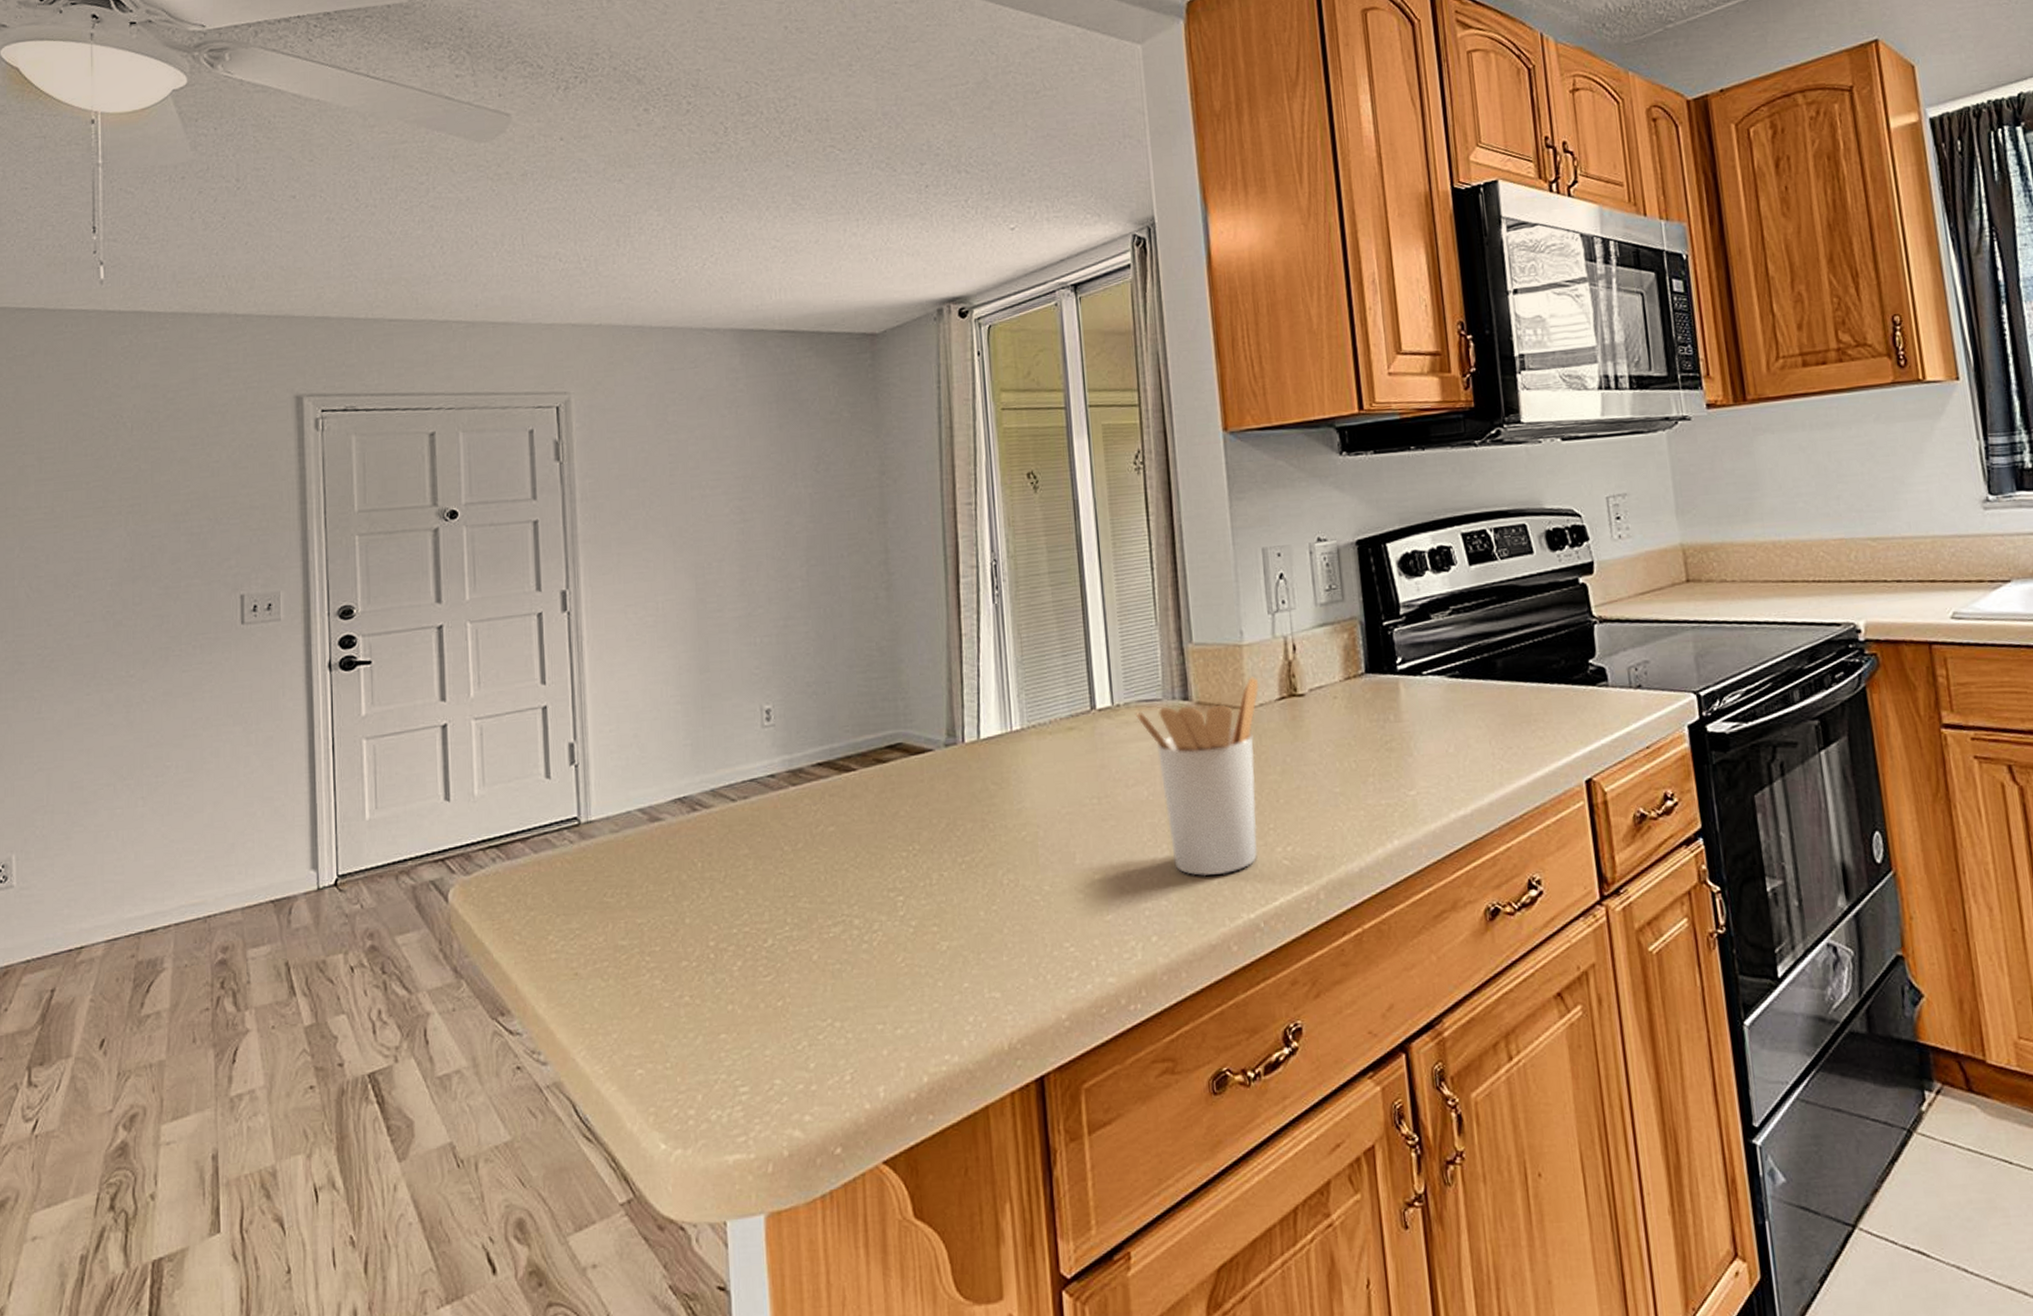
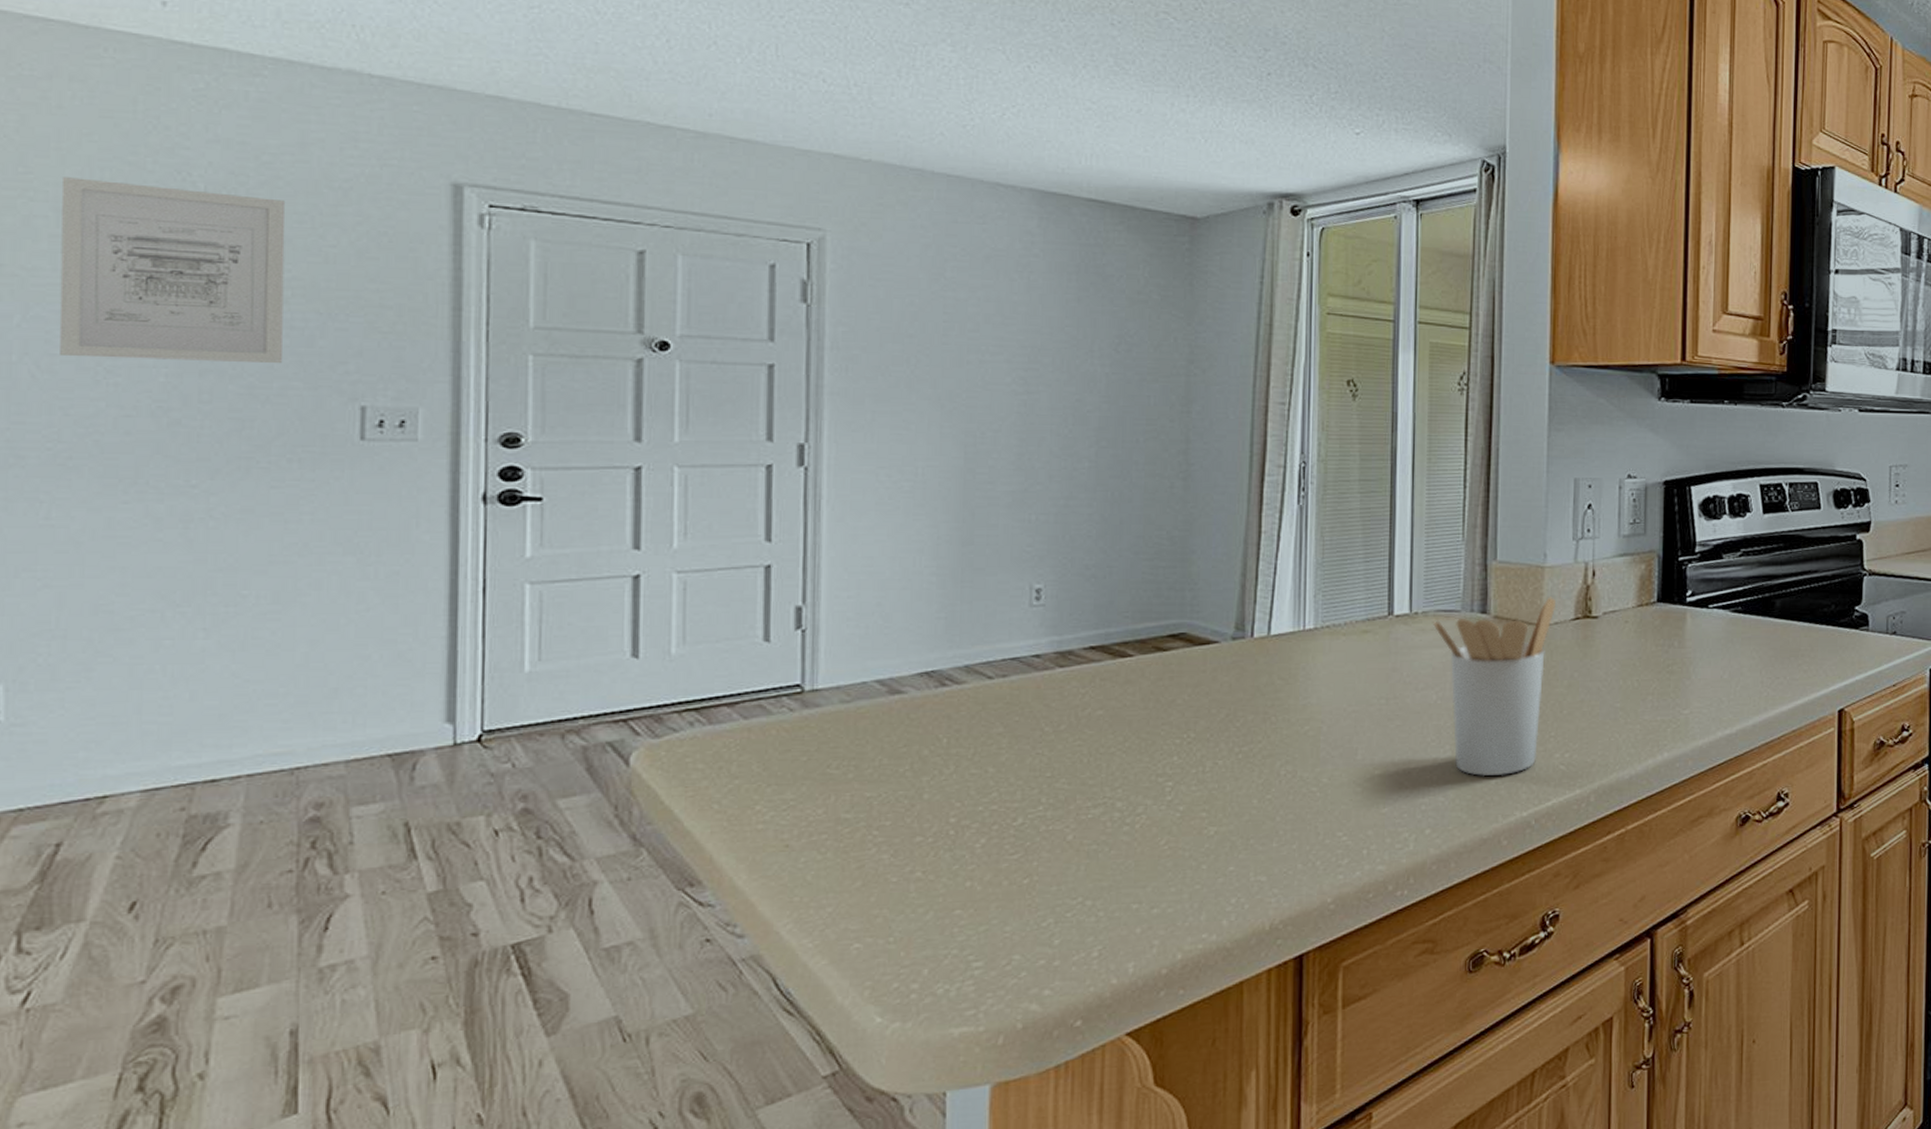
wall art: none [42,428,187,578] -> present [59,177,286,364]

